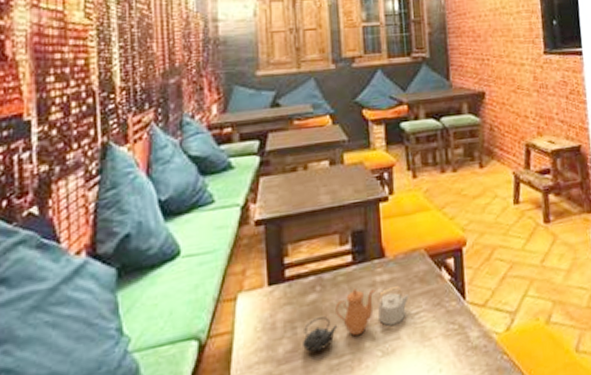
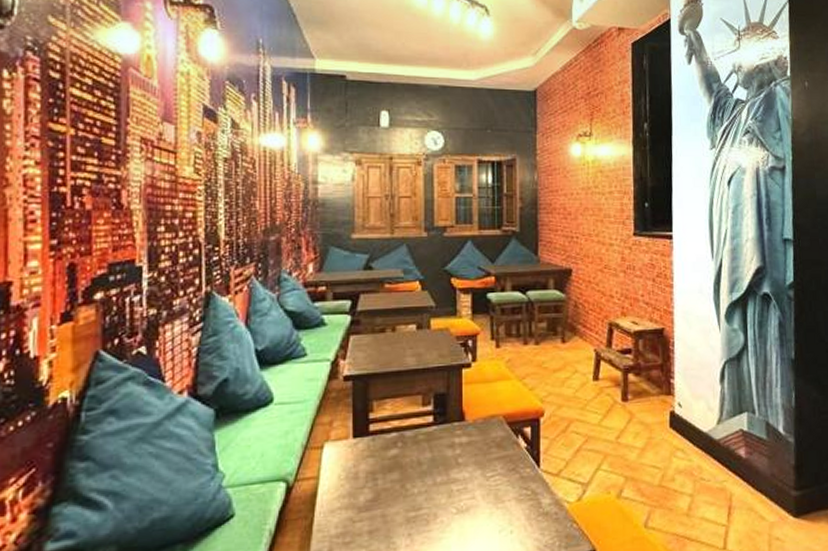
teapot: present [303,286,410,352] -> none [383,448,486,504]

